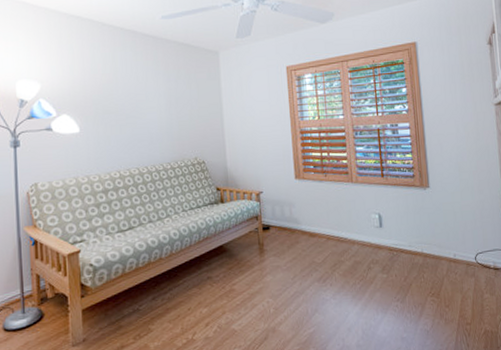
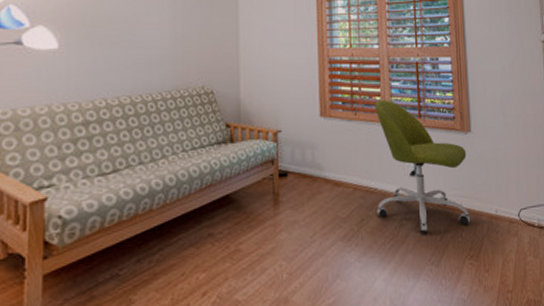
office chair: none [343,162,431,275] -> present [376,99,471,233]

